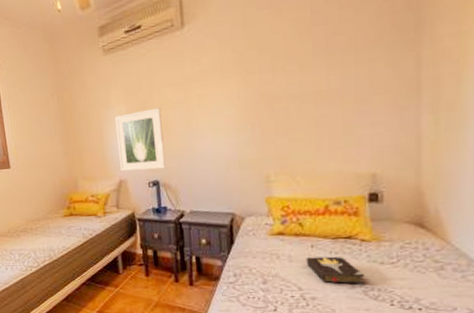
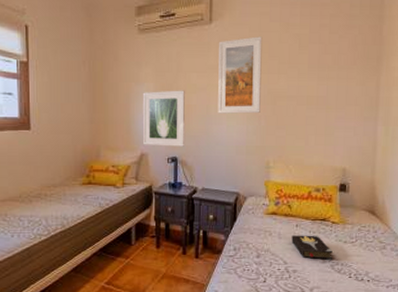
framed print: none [195,31,253,128] -> present [218,36,262,114]

